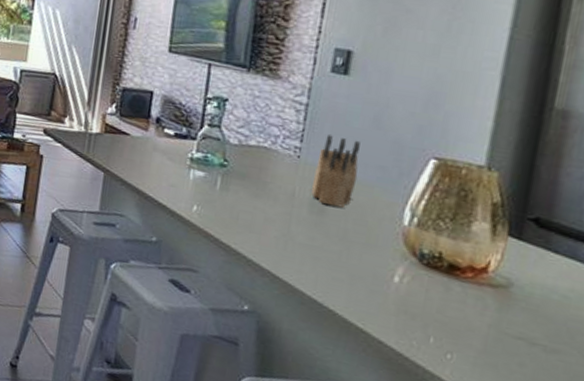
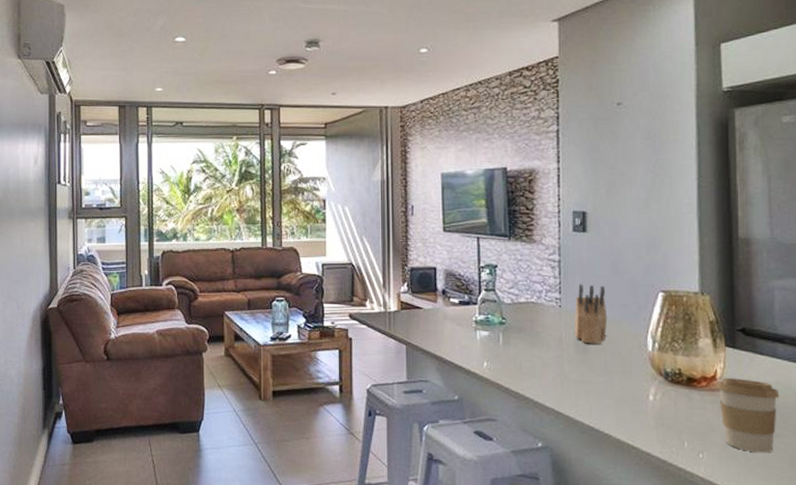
coffee cup: none [484,272,571,370] -> present [717,378,780,453]

